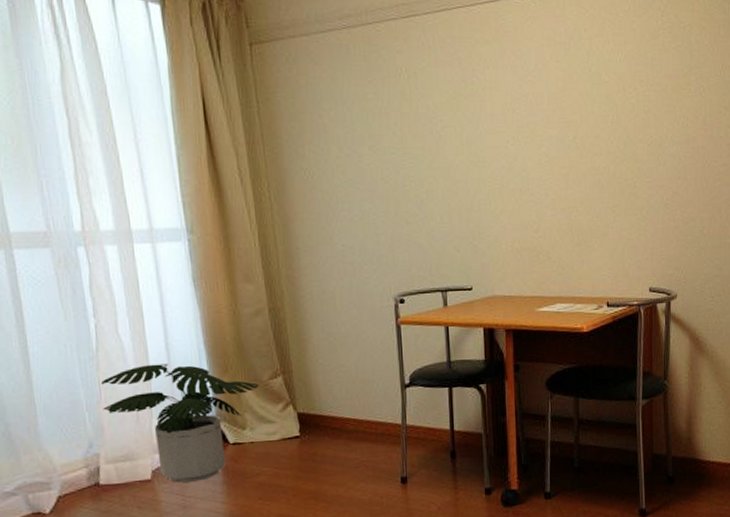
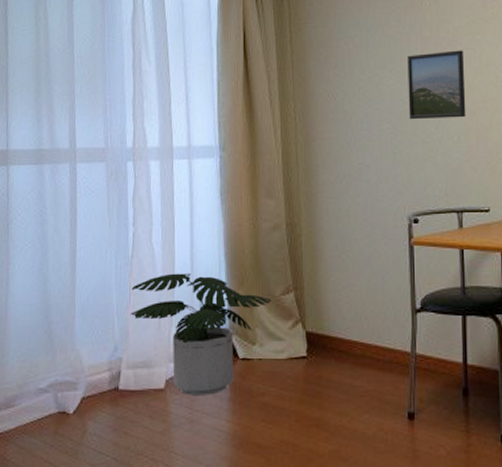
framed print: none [387,128,448,200] -> present [407,50,466,120]

